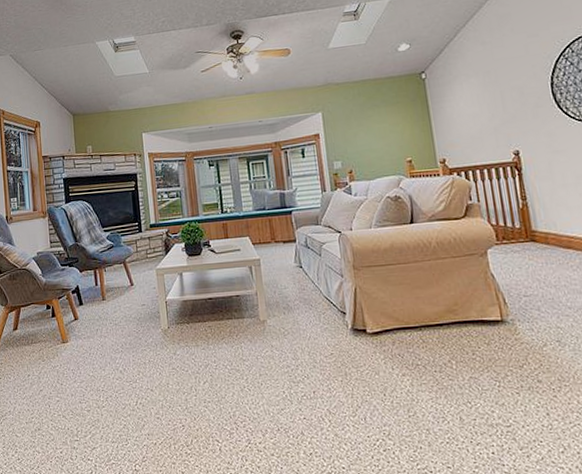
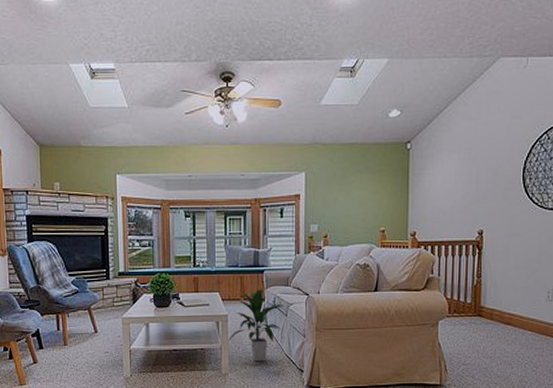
indoor plant: none [263,229,318,306] -> present [228,288,285,362]

